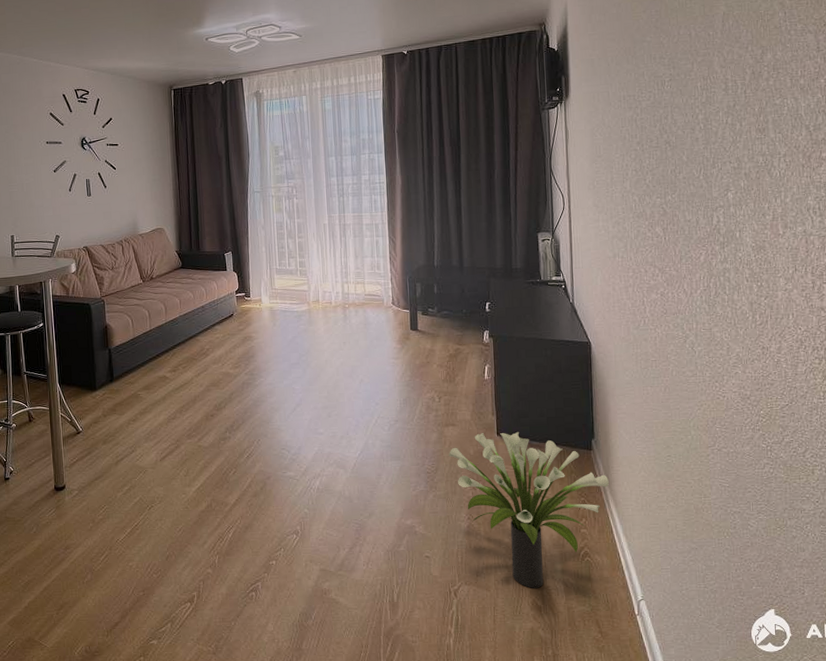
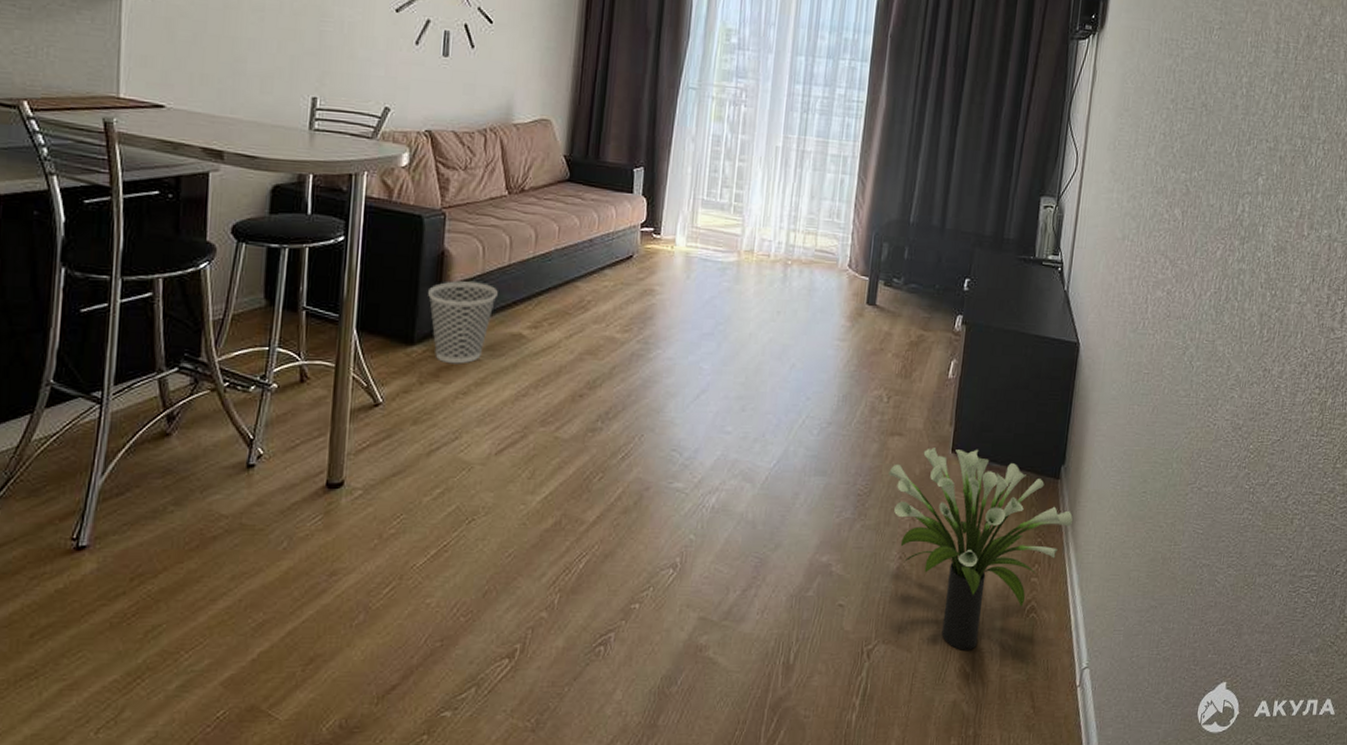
wastebasket: none [101,344,146,401] -> present [428,281,498,364]

